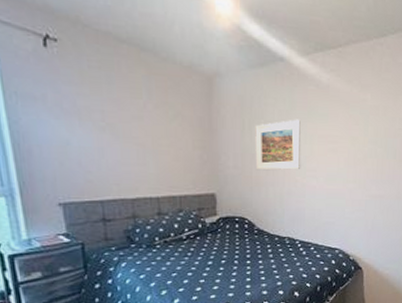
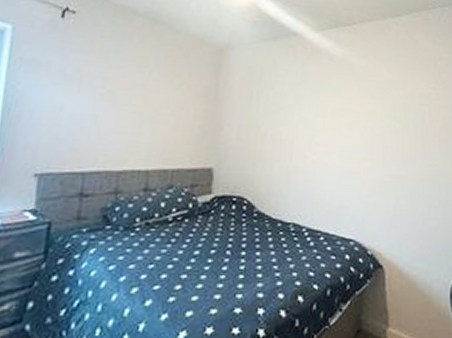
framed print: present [255,119,301,171] -> none [260,91,313,145]

